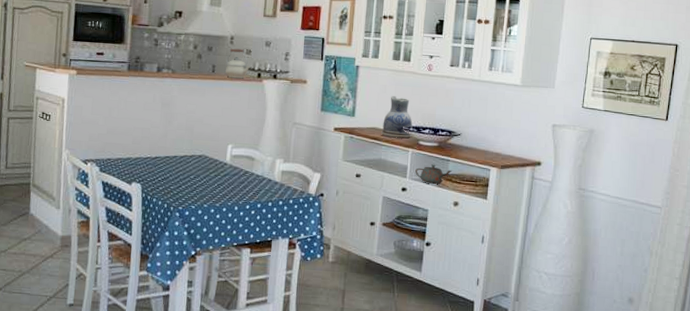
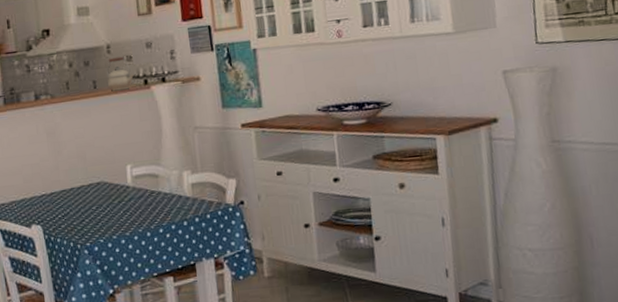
ceramic pitcher: present [381,95,413,139] -> none [296,74,334,124]
teapot: present [415,164,453,185] -> none [345,144,390,169]

